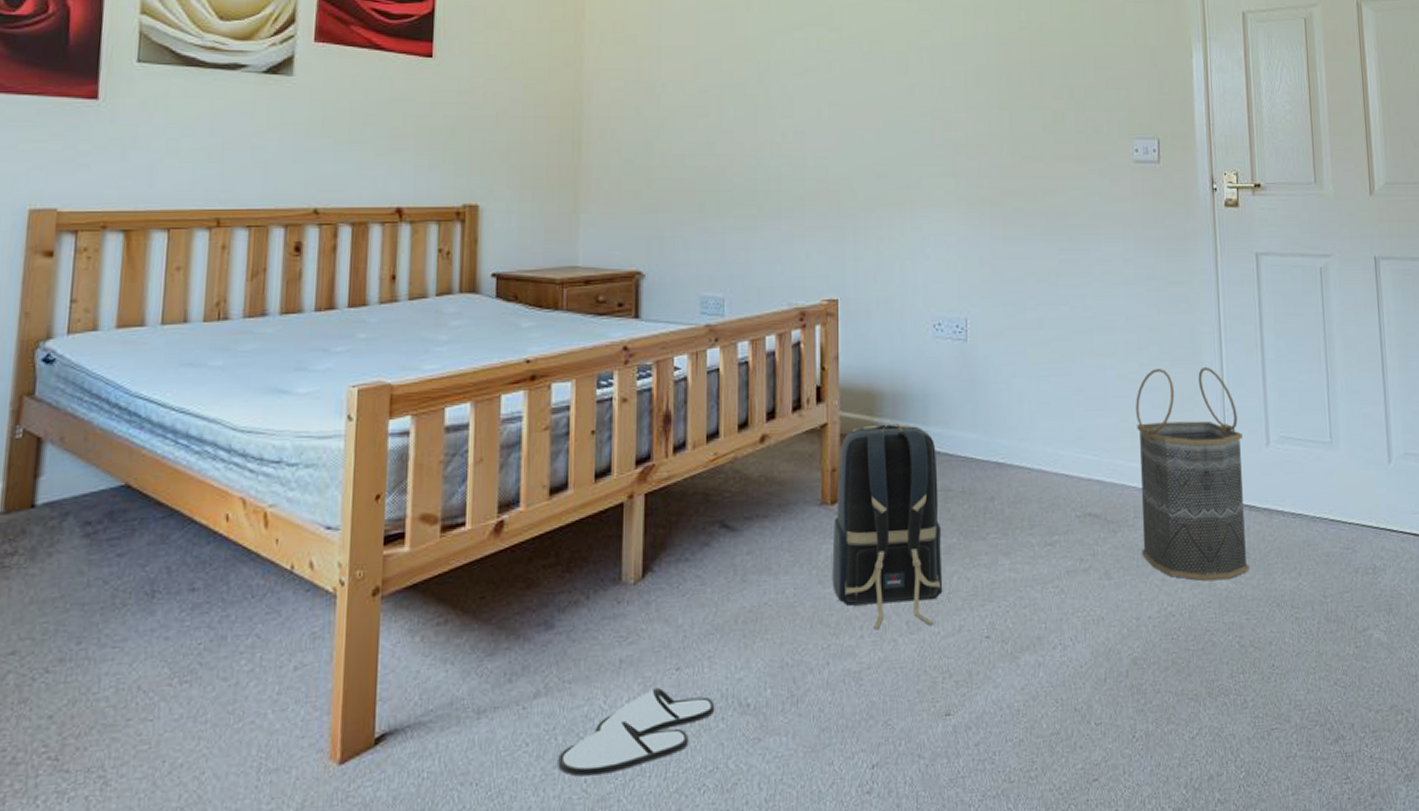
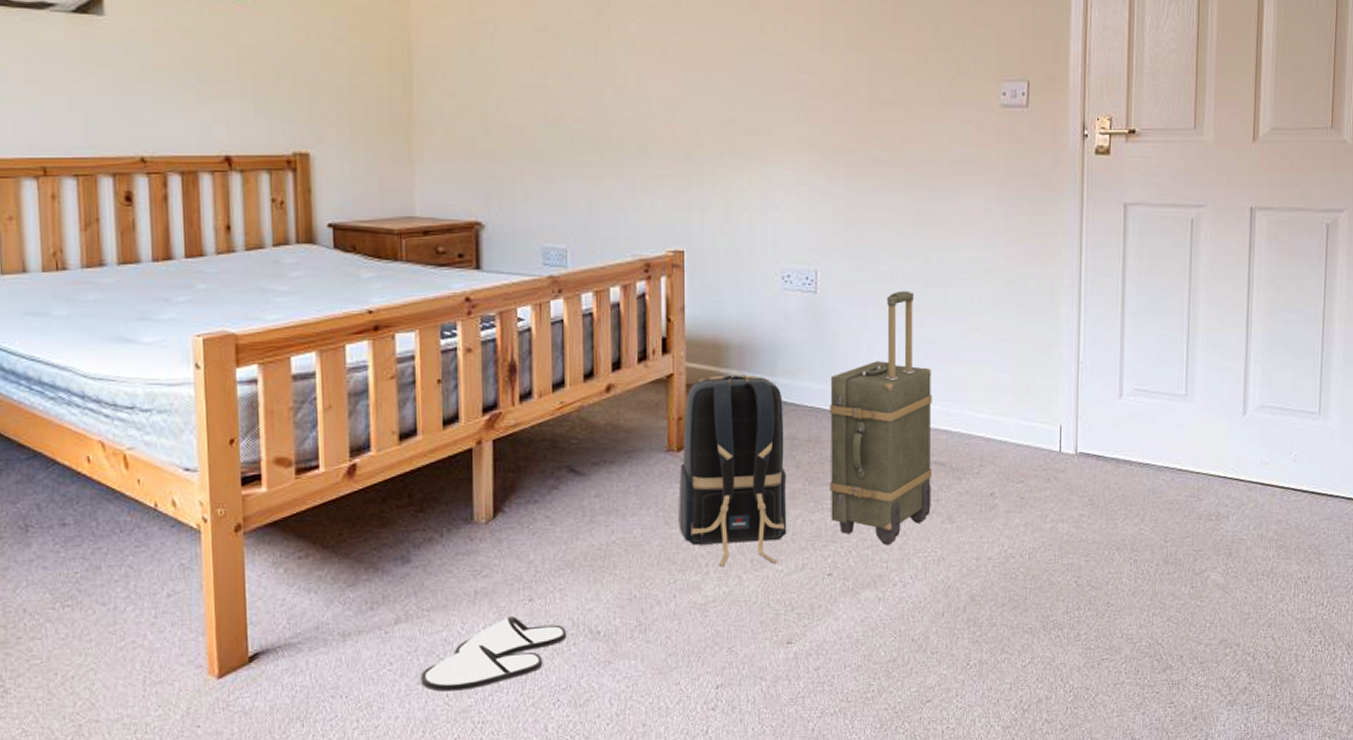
suitcase: none [983,338,1088,604] -> present [829,290,932,545]
basket: present [1136,366,1249,581] -> none [986,319,1095,526]

